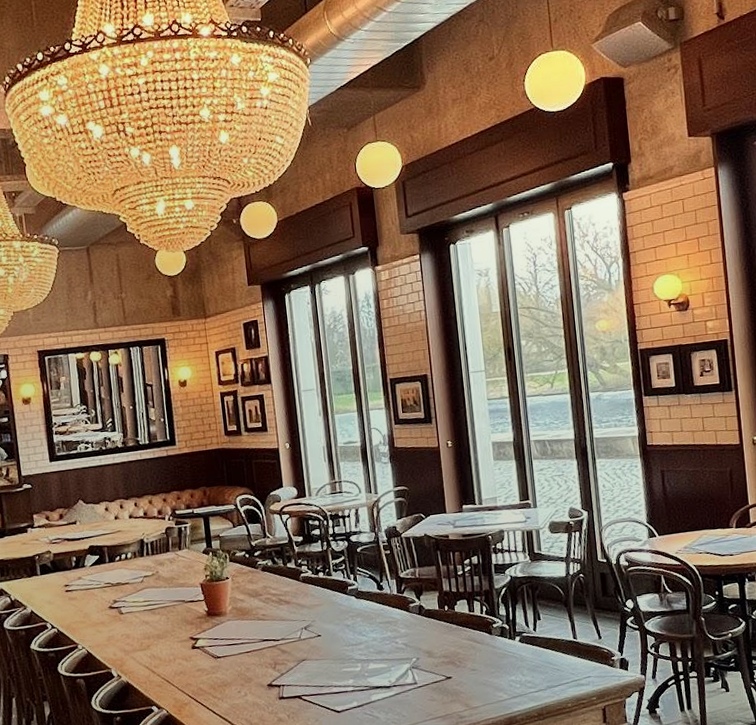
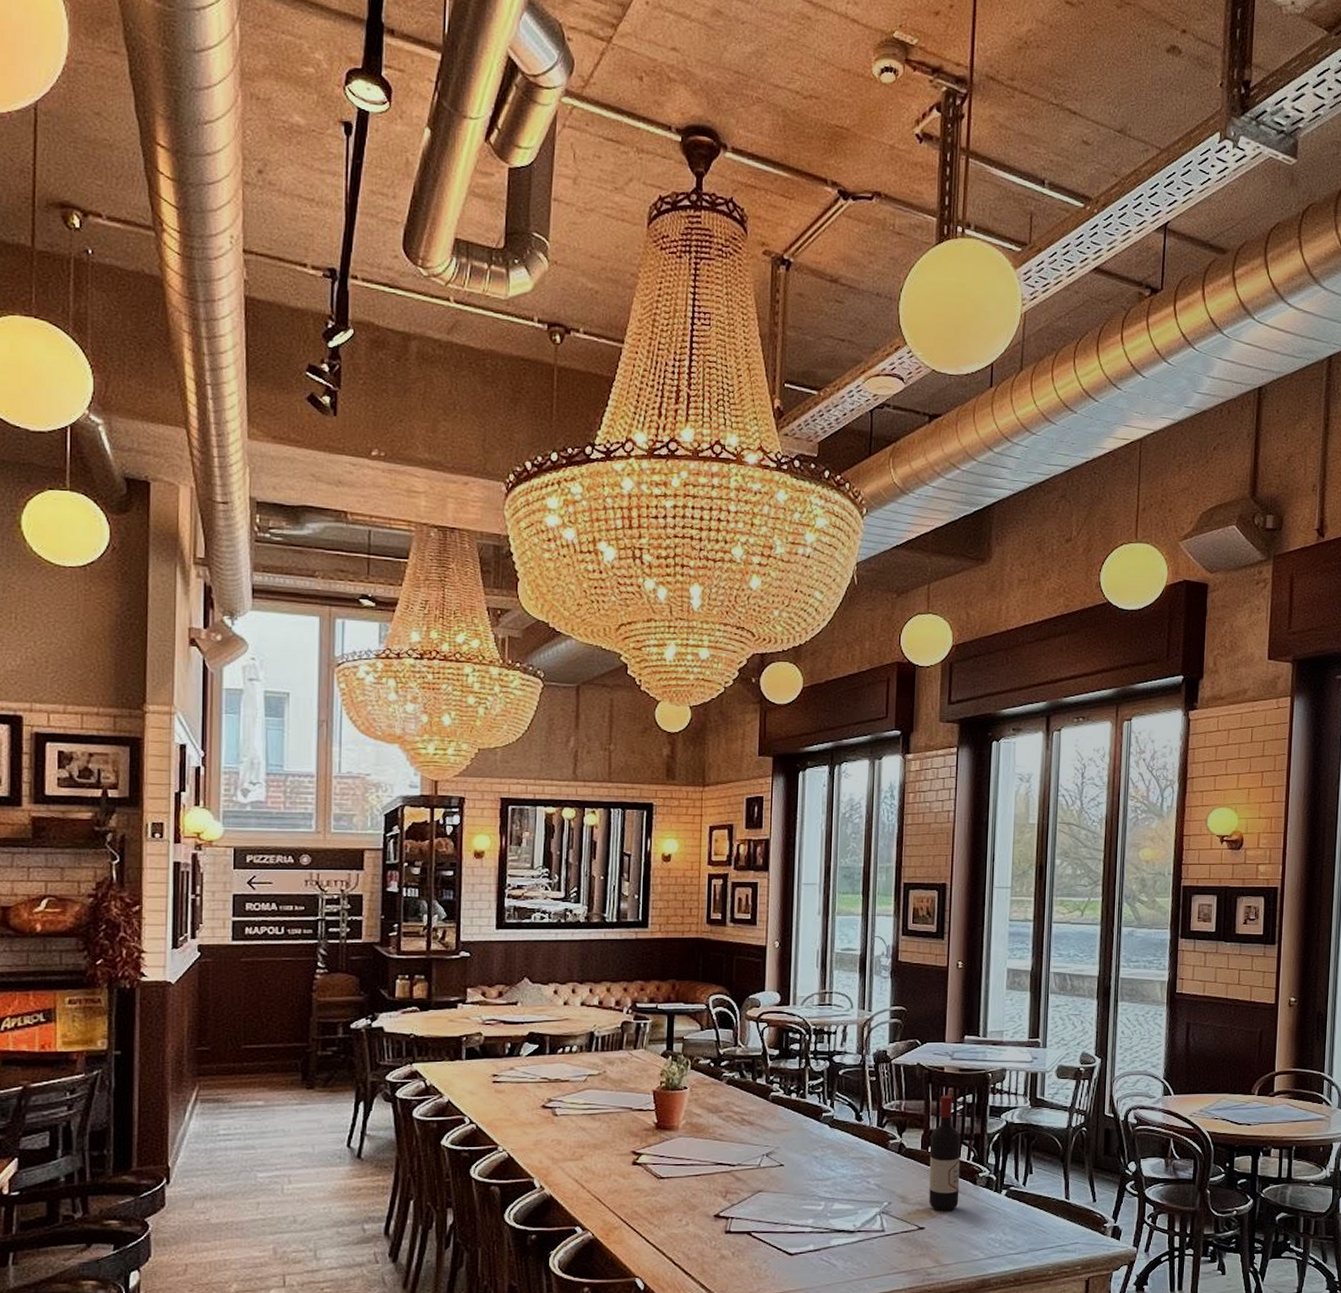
wine bottle: none [445,558,479,662] -> present [929,1095,961,1212]

